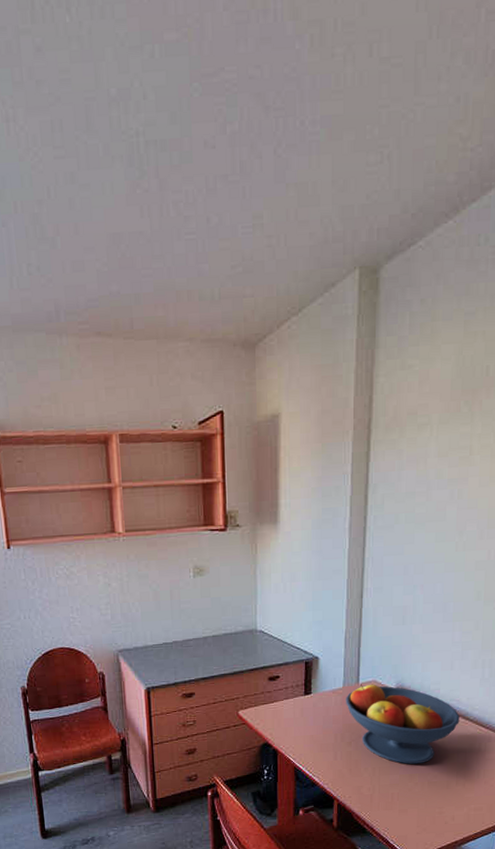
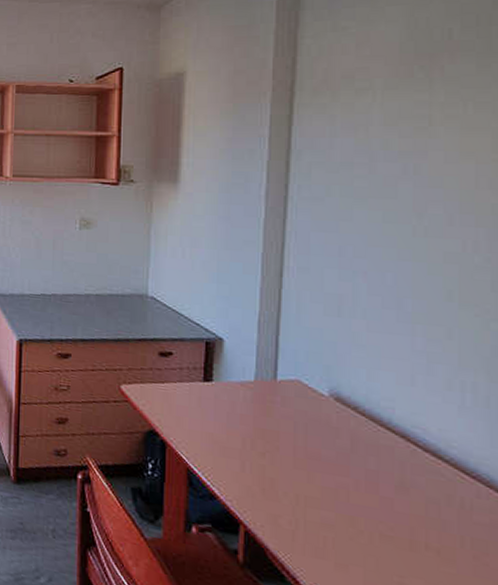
fruit bowl: present [346,683,460,765] -> none [258,380,428,506]

